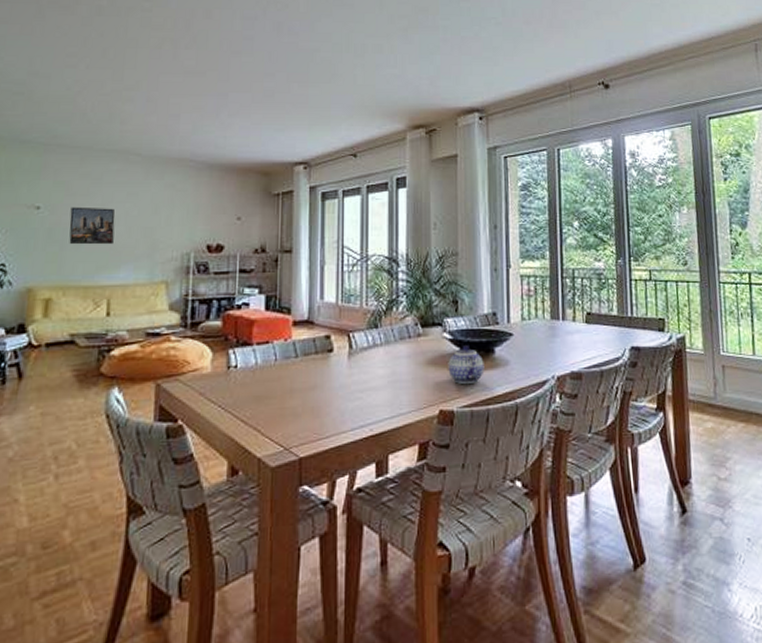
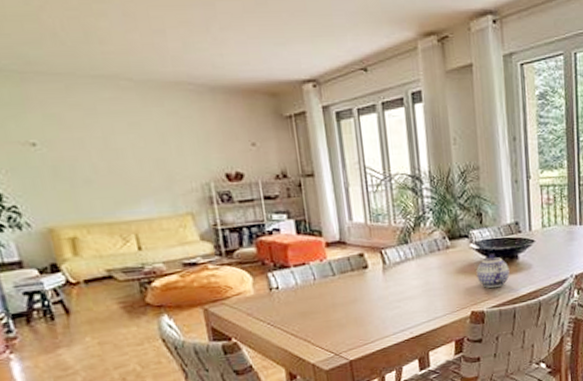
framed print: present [69,206,116,245] -> none [70,140,127,182]

